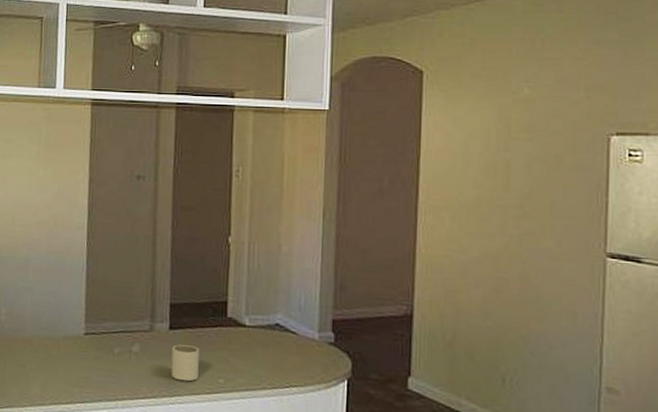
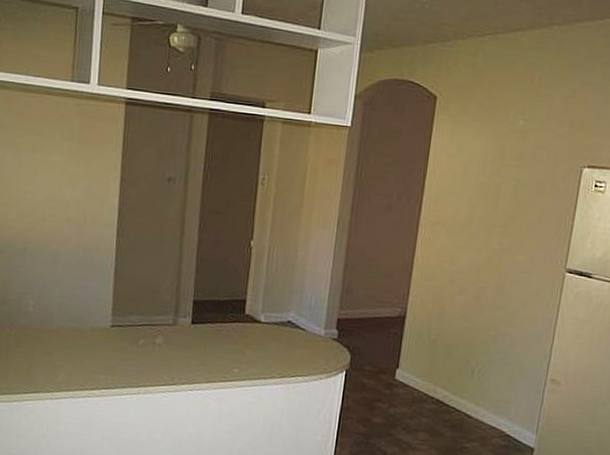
mug: present [171,344,199,382] -> none [191,338,218,371]

